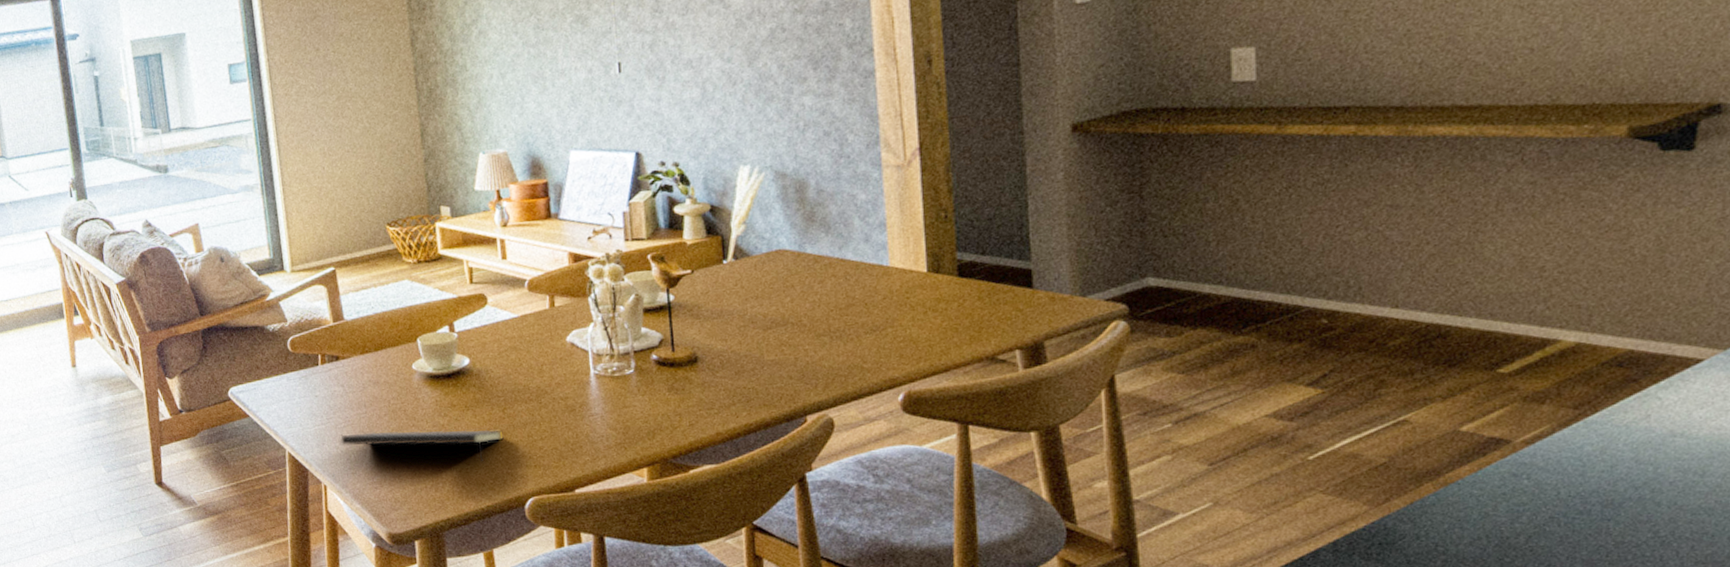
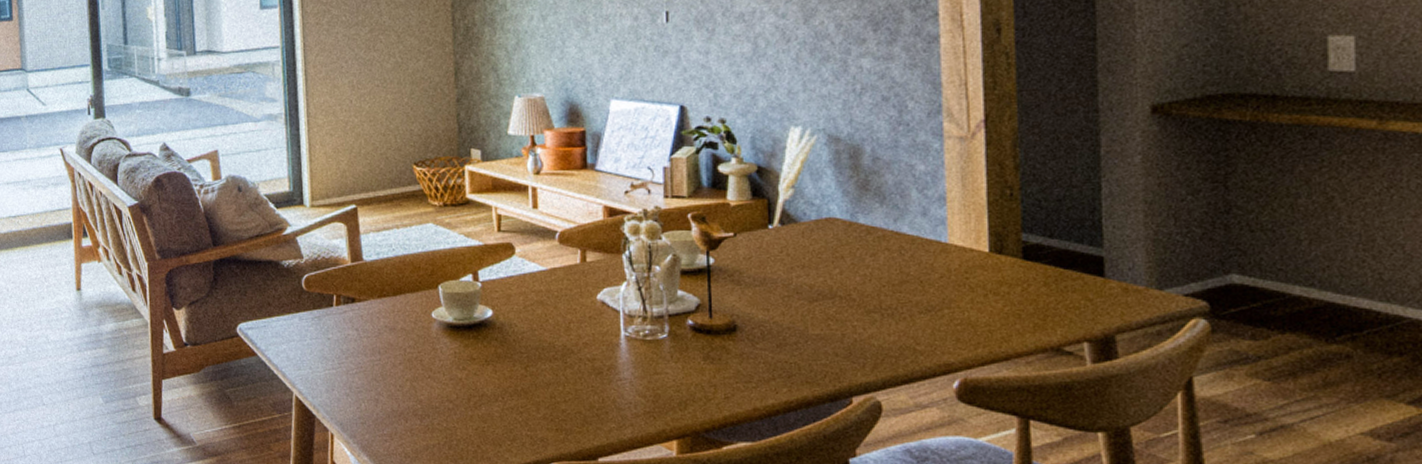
notepad: present [340,429,504,462] -> none [351,380,525,421]

